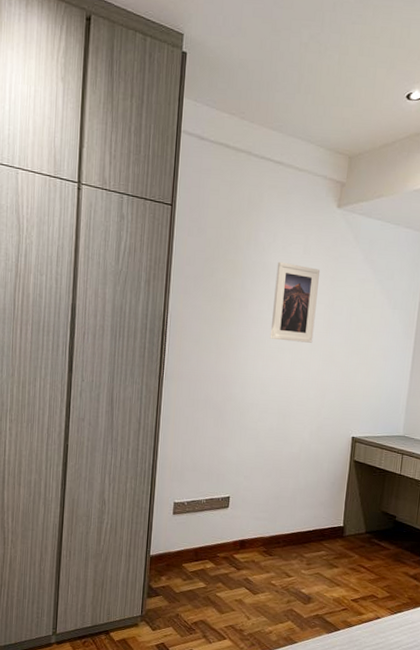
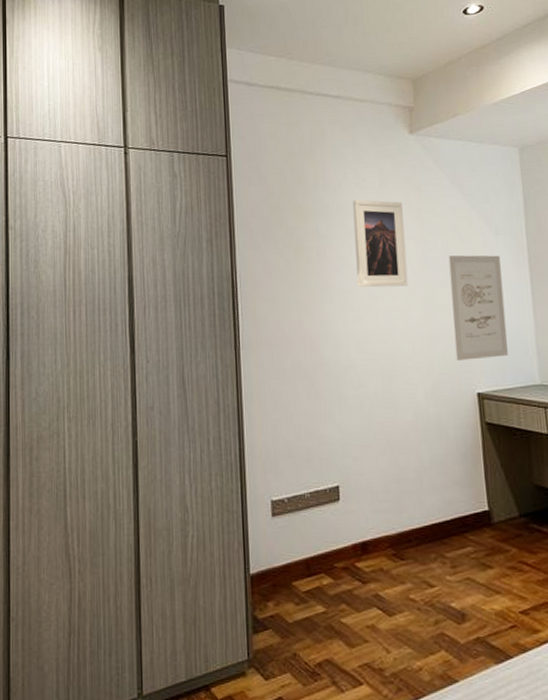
wall art: none [340,321,392,411] -> present [448,255,509,361]

